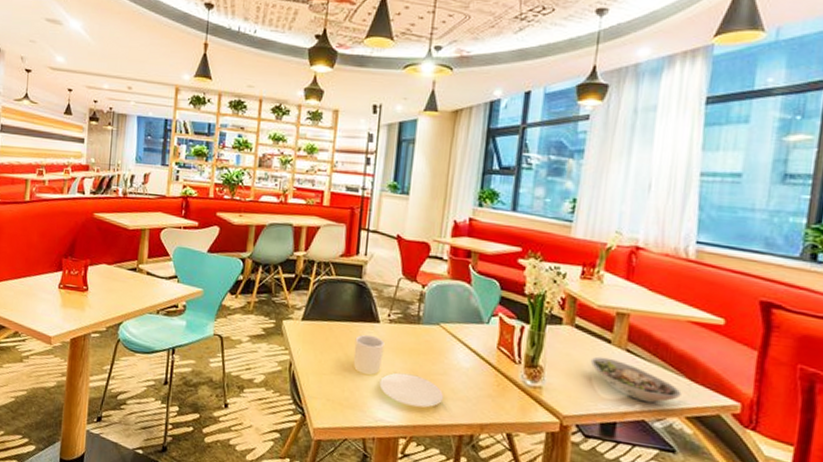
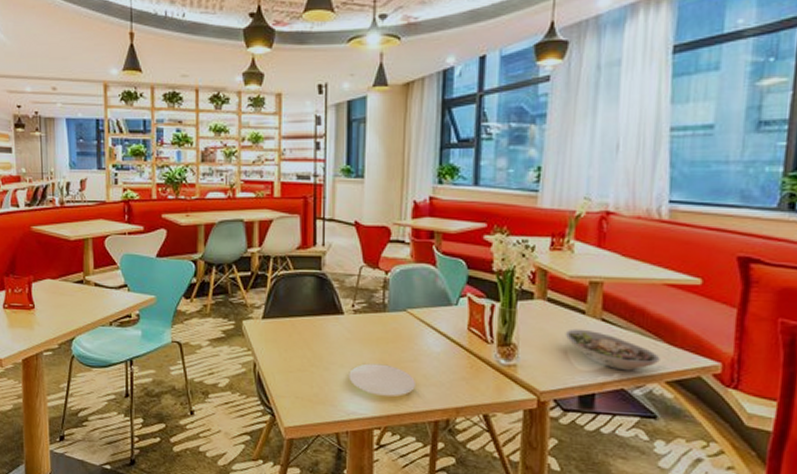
mug: present [353,334,385,376] -> none [319,327,351,369]

